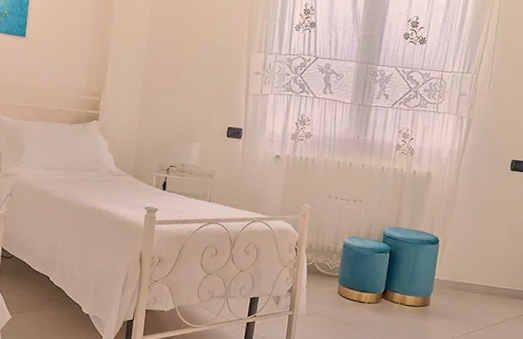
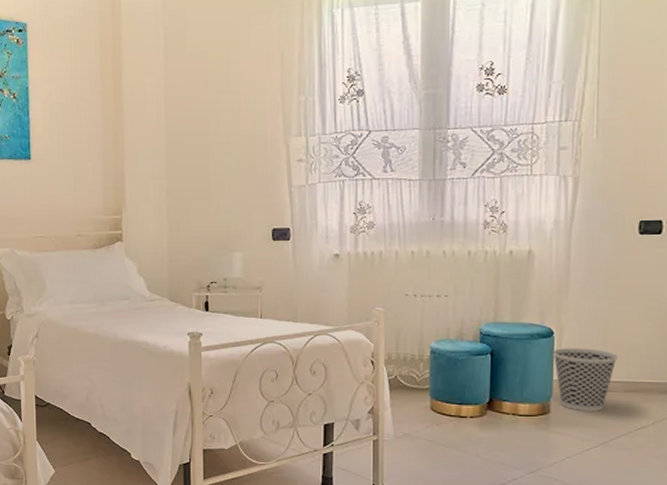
wastebasket: none [436,254,484,308] -> present [553,348,618,411]

